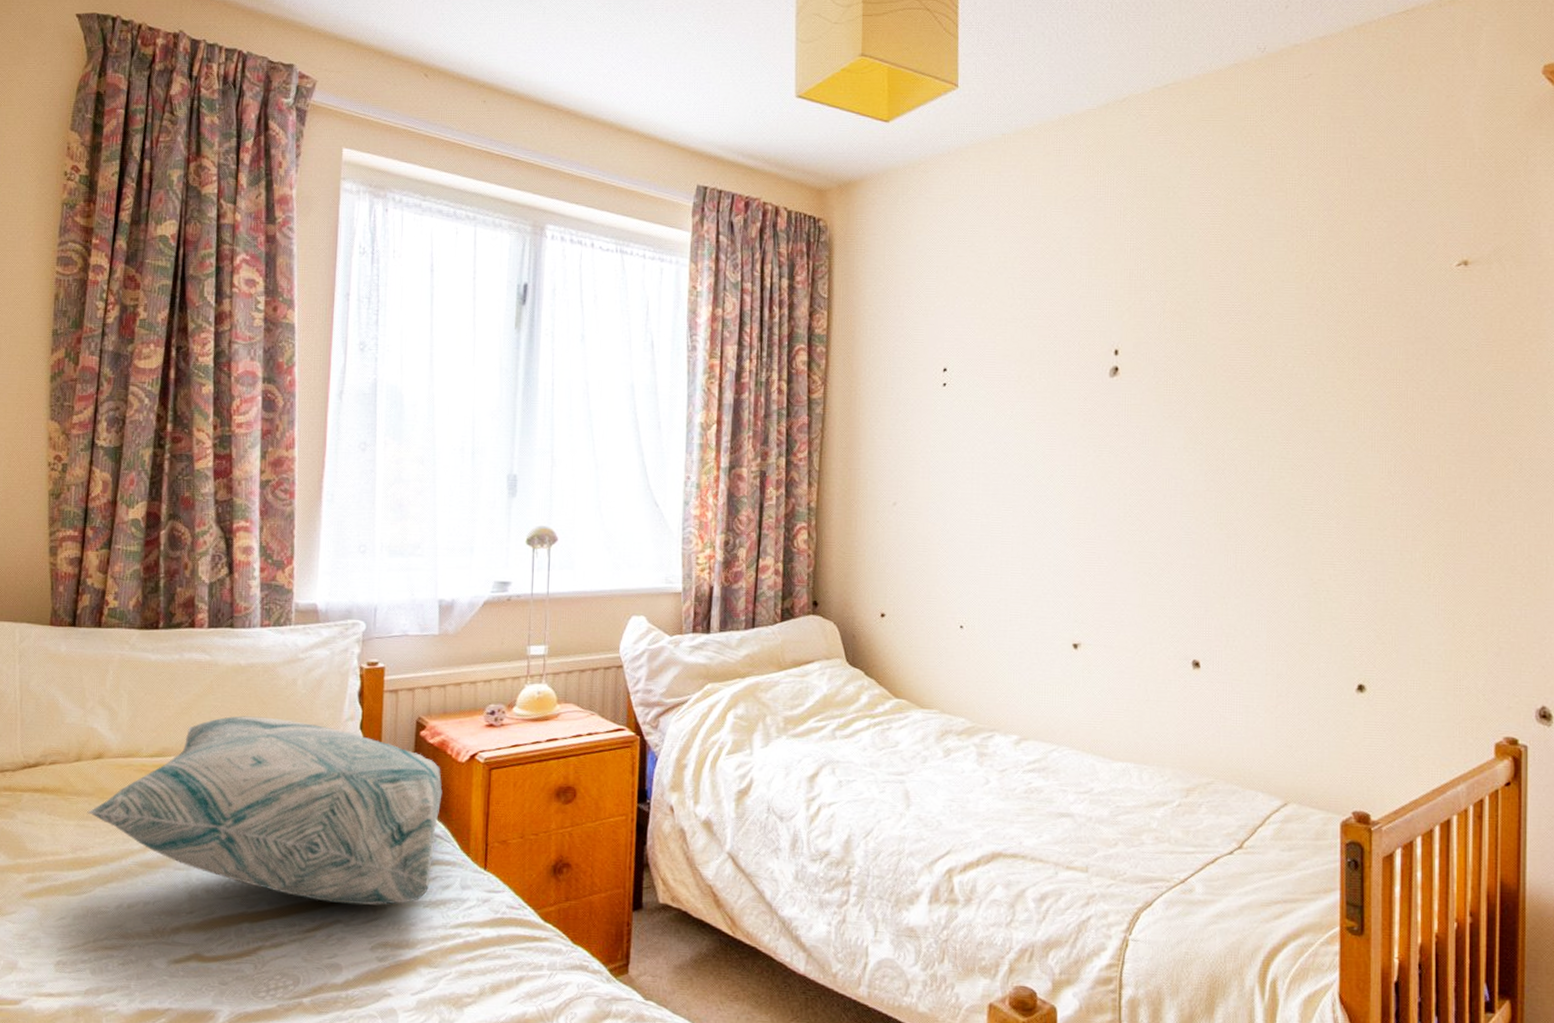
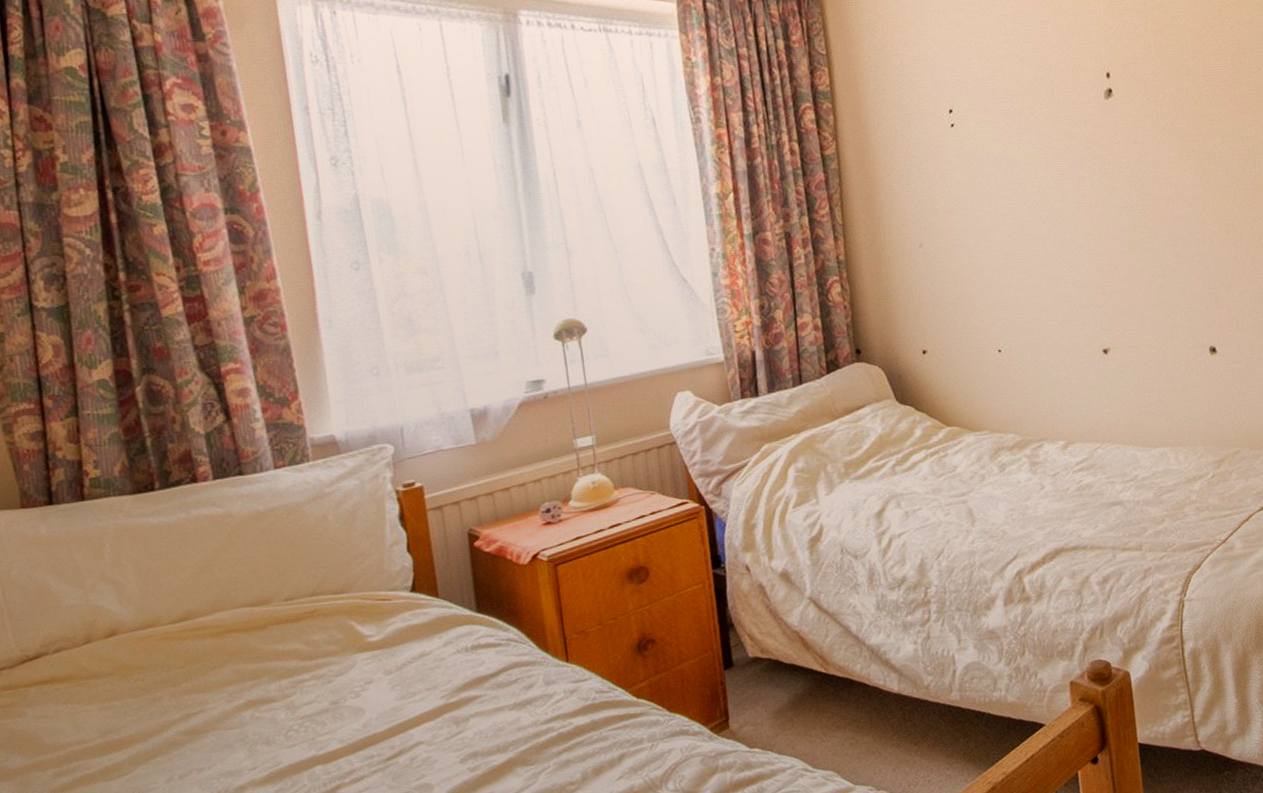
decorative pillow: present [87,716,443,906] -> none [110,555,512,729]

